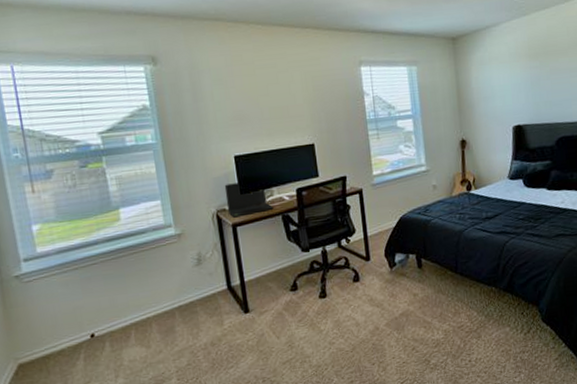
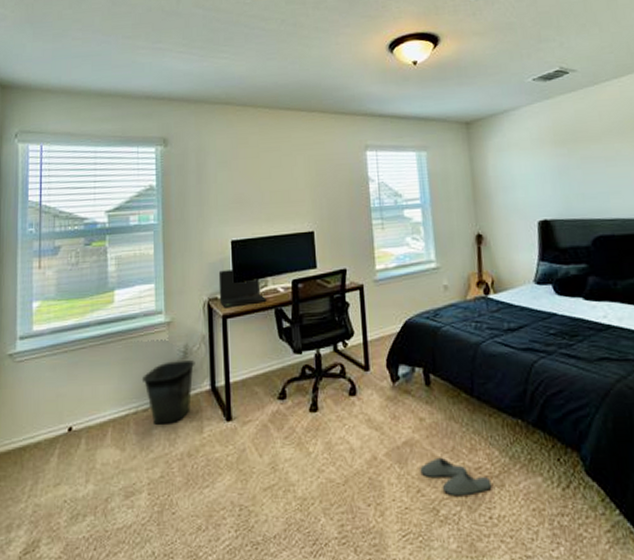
waste bin: none [158,266,210,324] -> present [141,360,195,426]
slippers: none [414,321,471,349] -> present [420,457,492,497]

